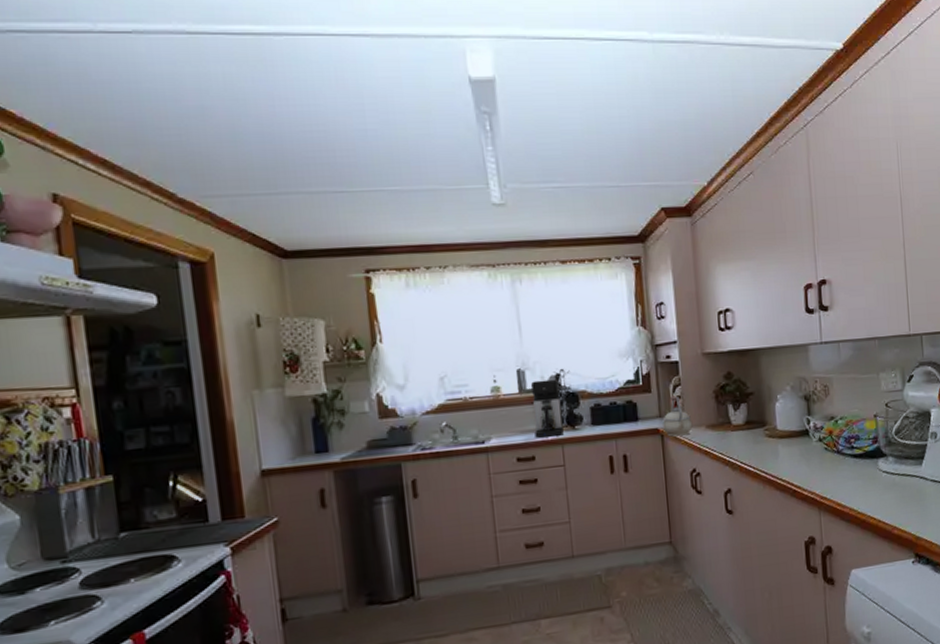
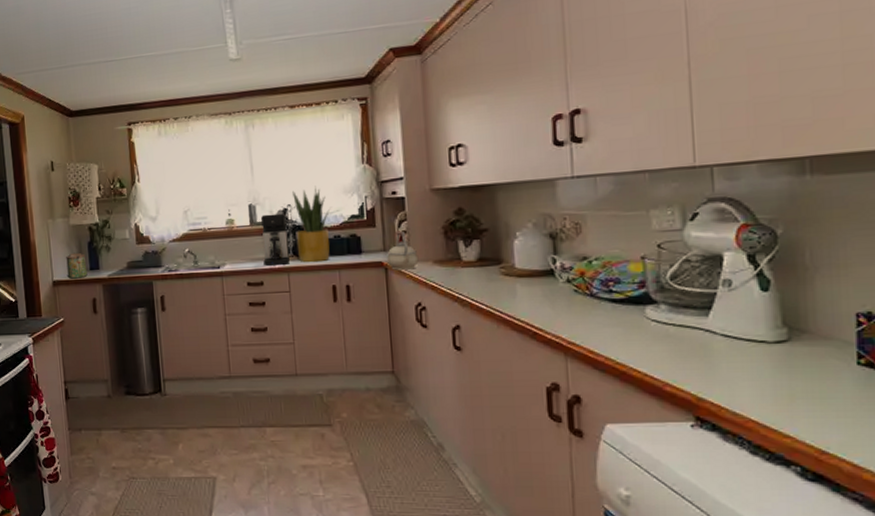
canister: none [280,431,312,467] -> present [66,252,88,280]
planter: none [565,349,606,432] -> present [292,186,330,262]

